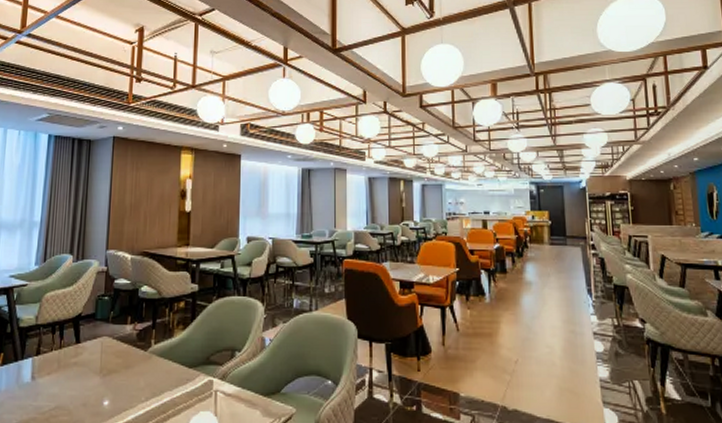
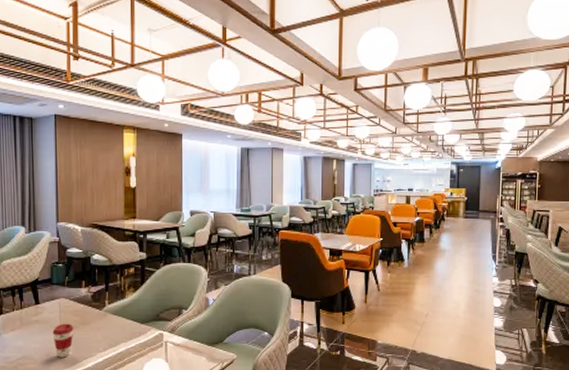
coffee cup: none [91,366,115,409] -> present [52,323,74,358]

